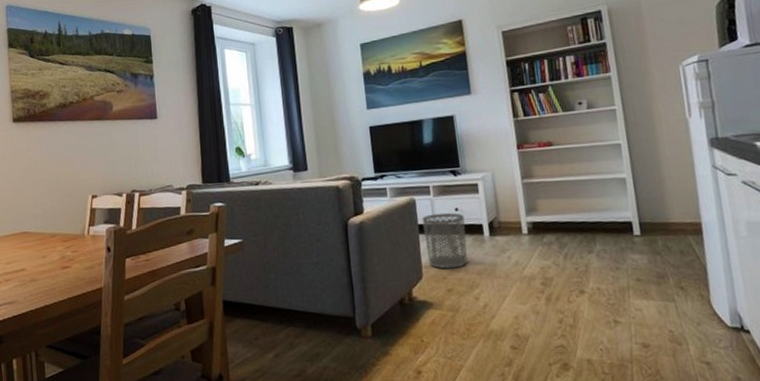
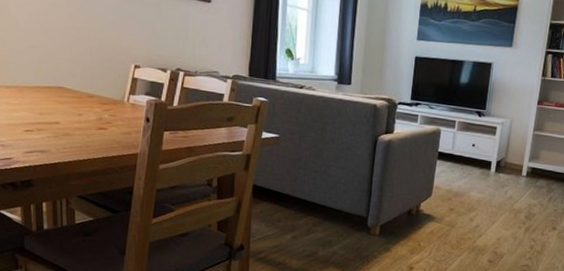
waste bin: present [422,212,468,269] -> none [439,145,479,193]

